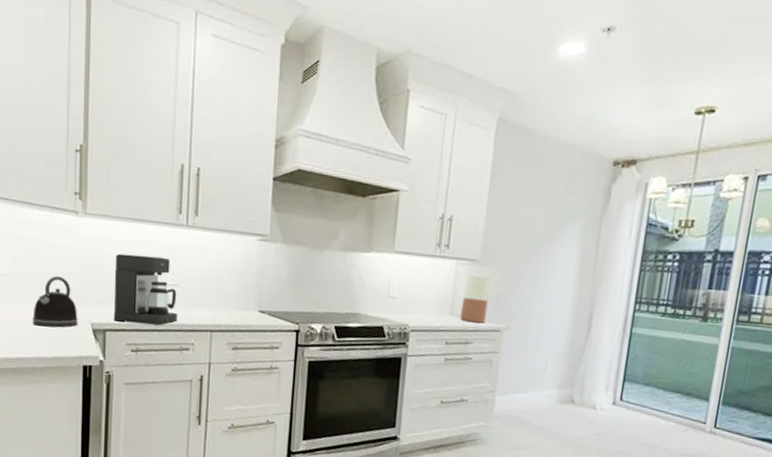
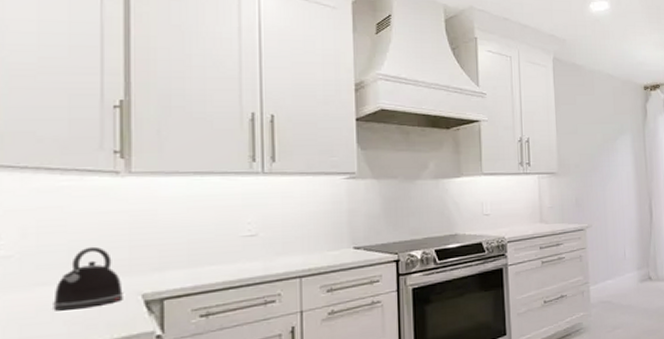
coffee maker: present [113,253,177,326] -> none [172,208,258,287]
vase: present [460,275,491,323] -> none [548,186,571,227]

